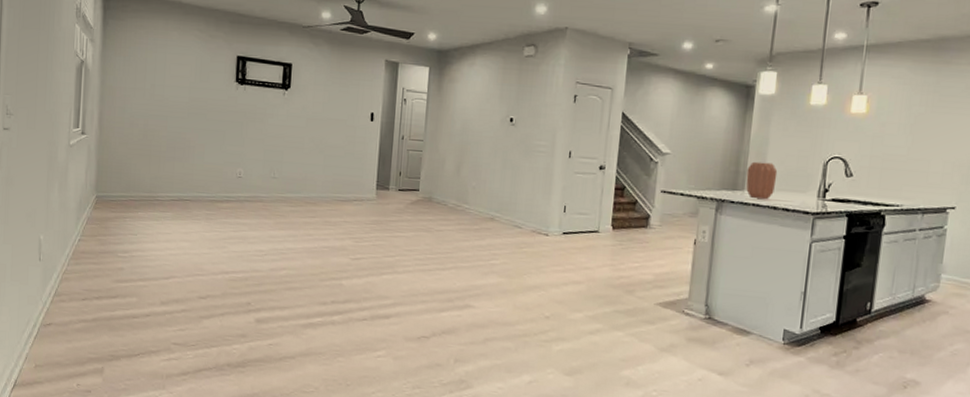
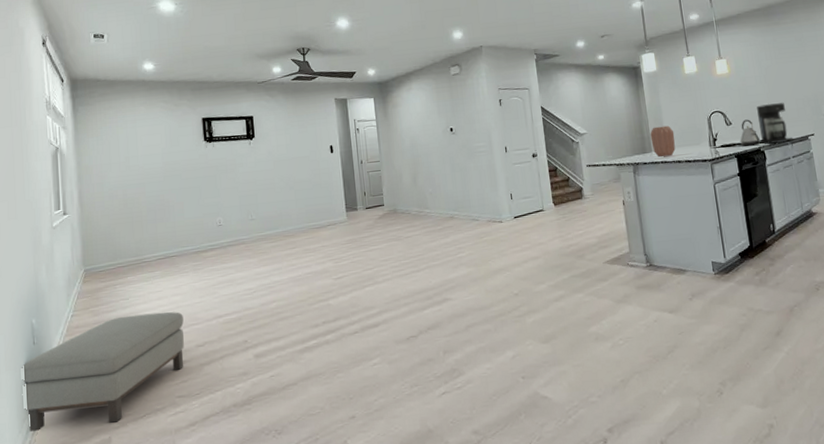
ottoman: none [25,251,189,355] -> present [22,311,184,432]
kettle: none [857,173,884,207] -> present [740,119,761,147]
coffee maker: none [885,159,927,211] -> present [757,103,794,144]

